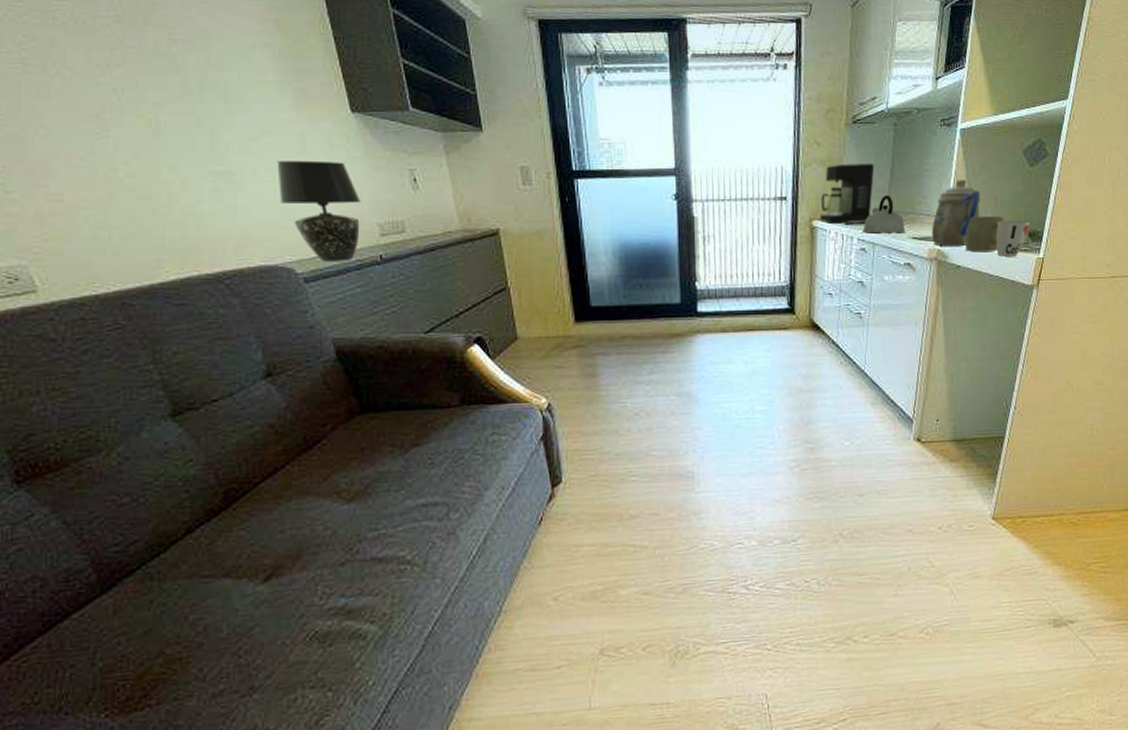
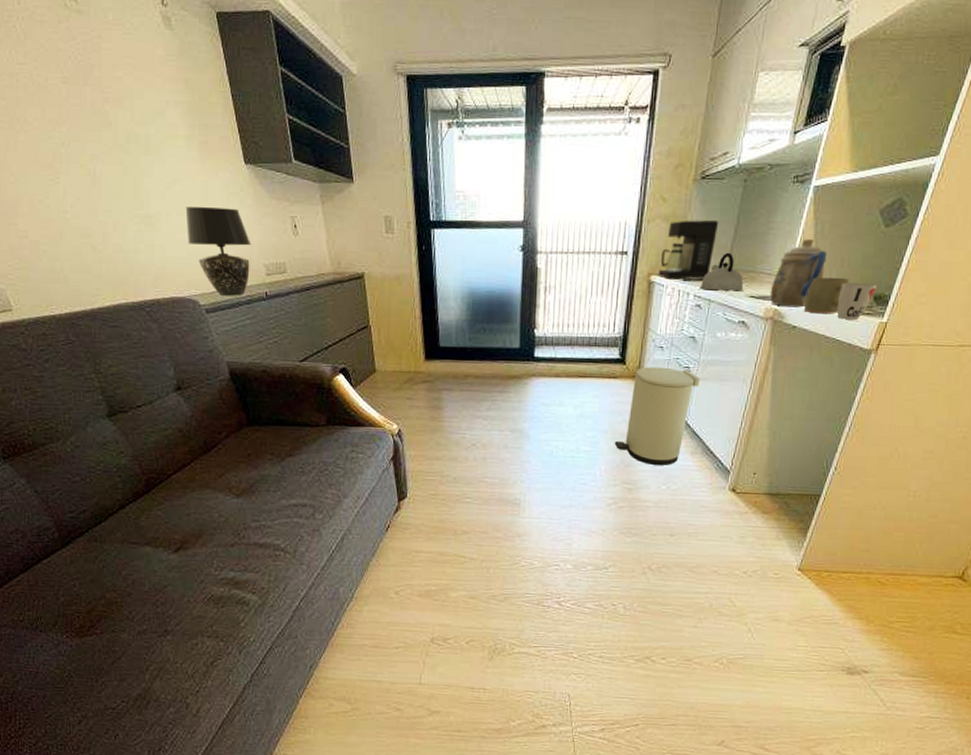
pedal bin: none [791,314,873,420] -> present [614,366,701,465]

